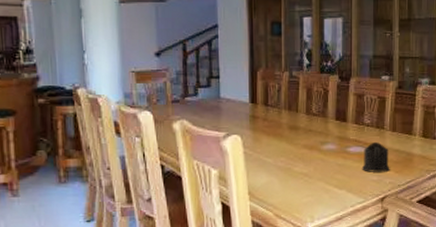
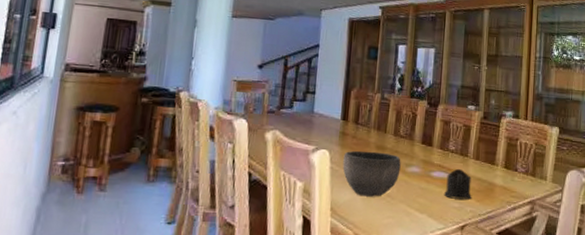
bowl: none [256,132,316,178] -> present [342,150,401,197]

